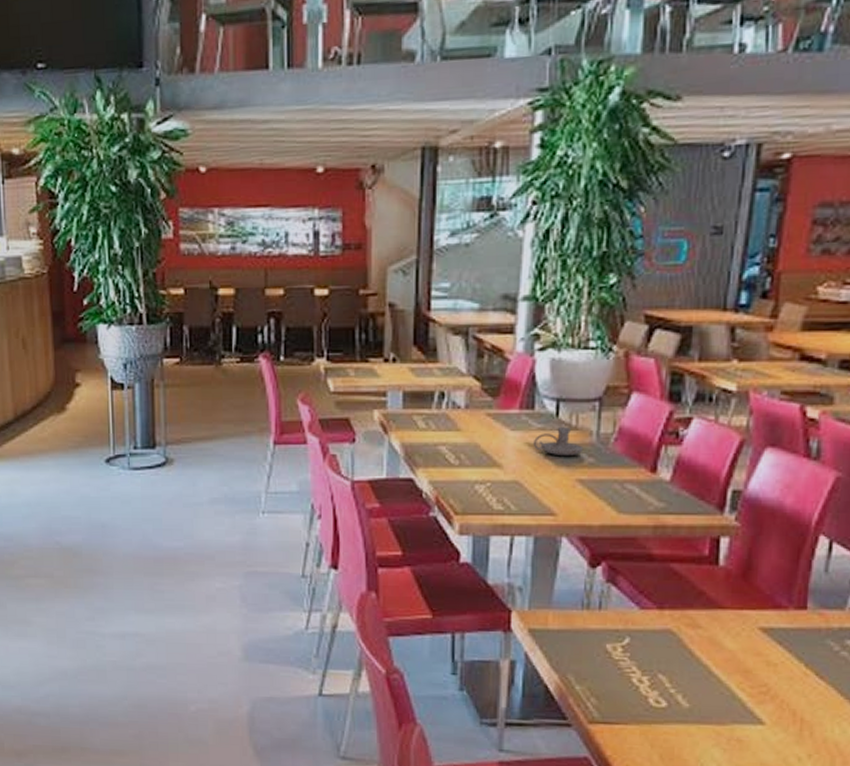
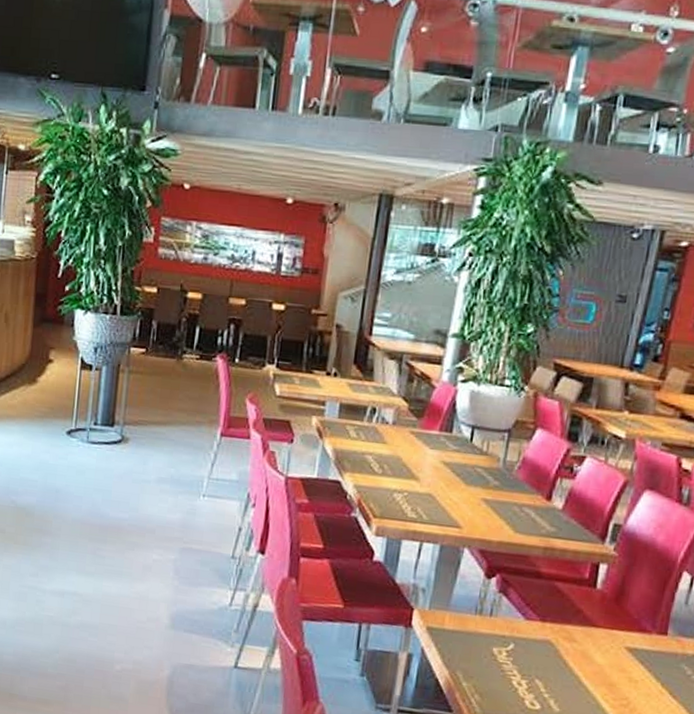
candle holder: present [534,426,584,457] -> none [448,450,491,478]

